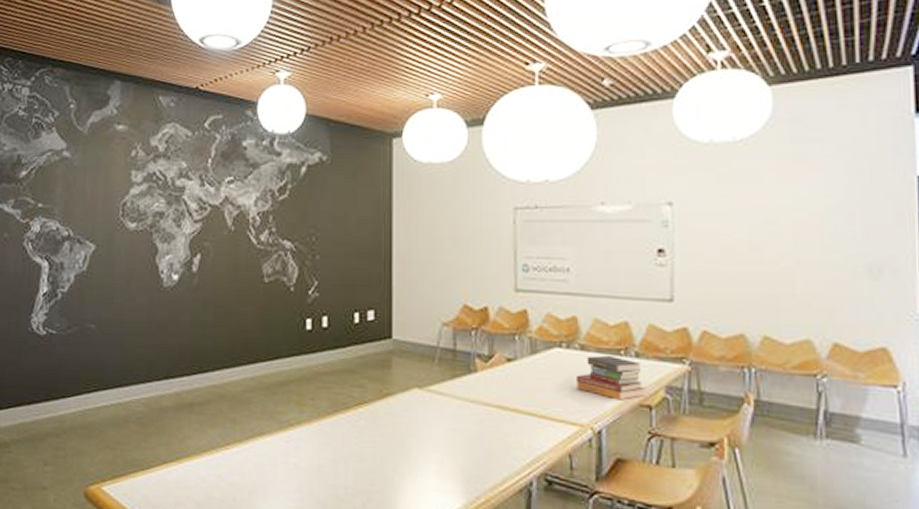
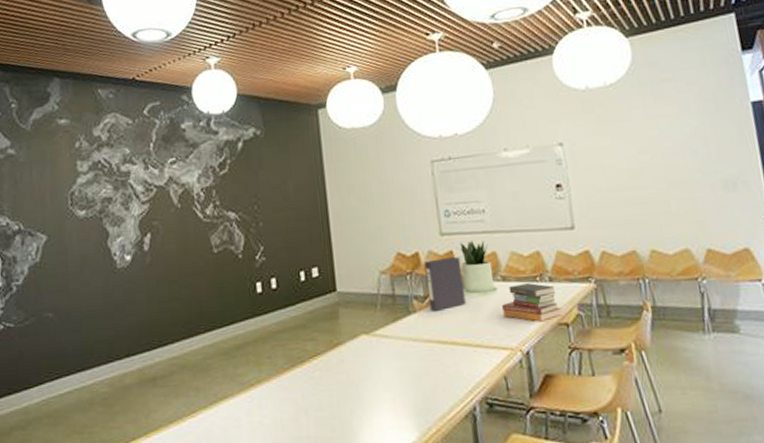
binder: none [493,316,535,374] -> present [424,256,466,311]
planter: none [533,301,575,363] -> present [460,240,499,296]

